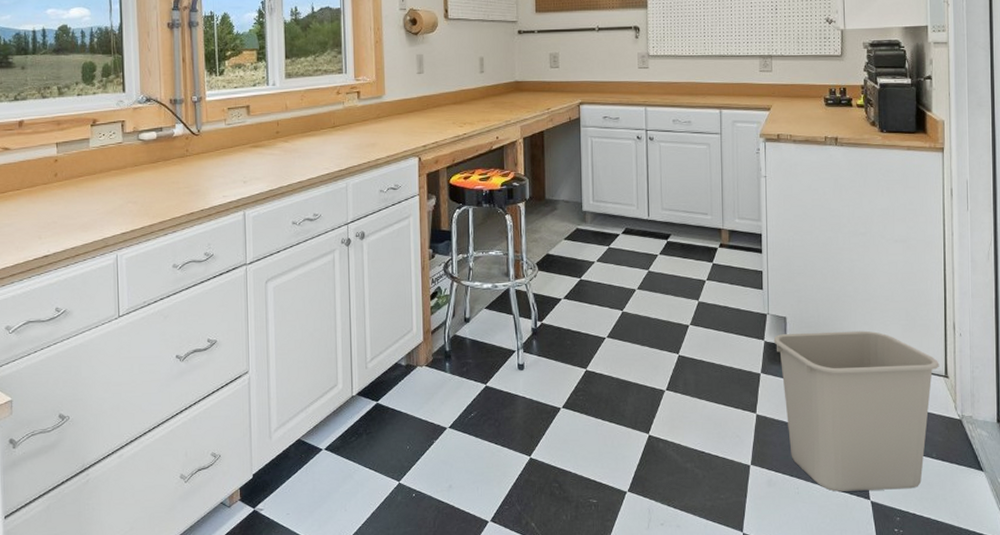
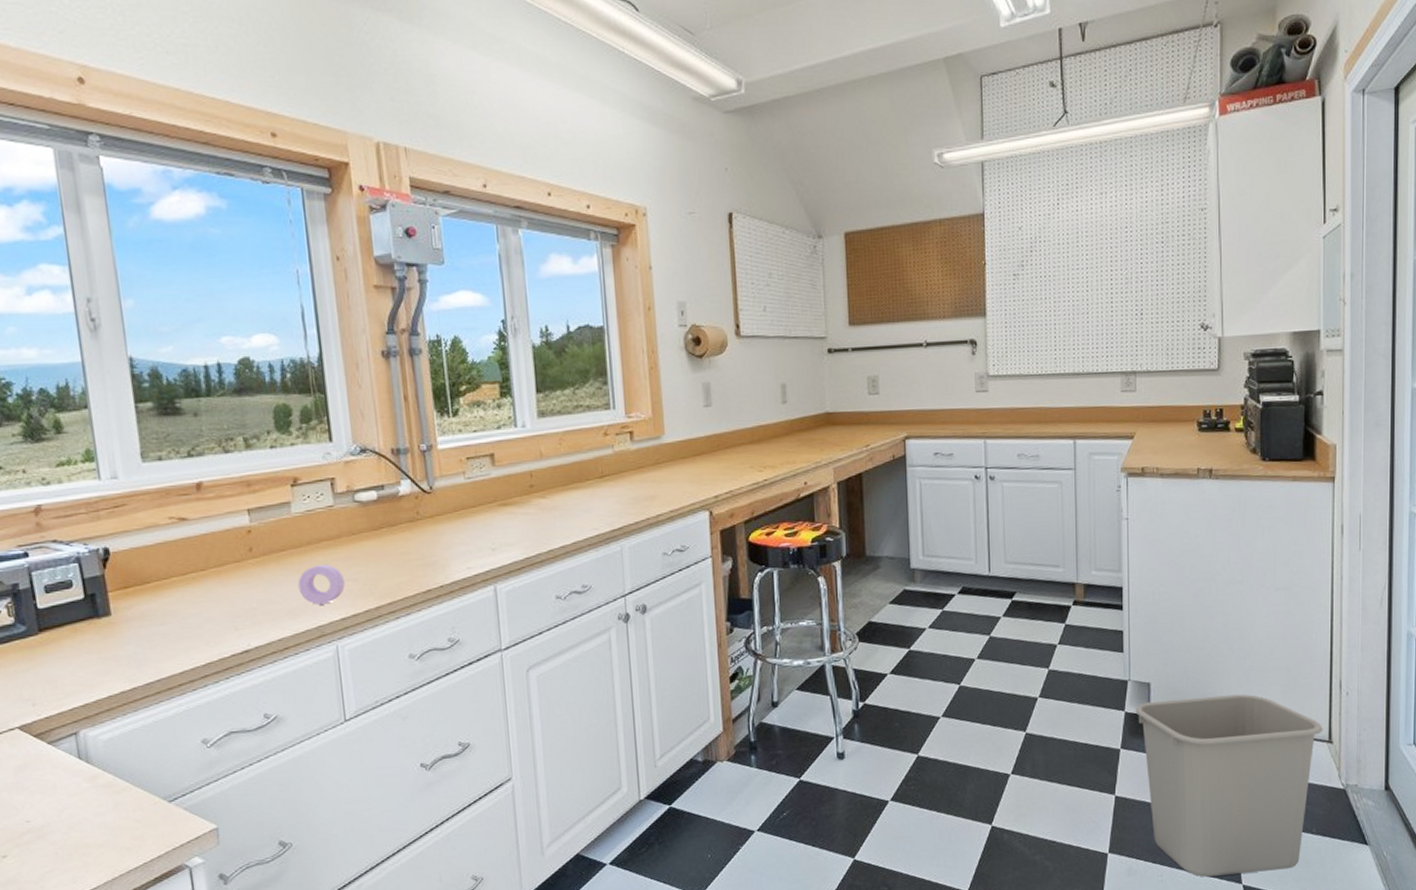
duct tape: none [90,189,126,221] -> present [298,564,345,605]

